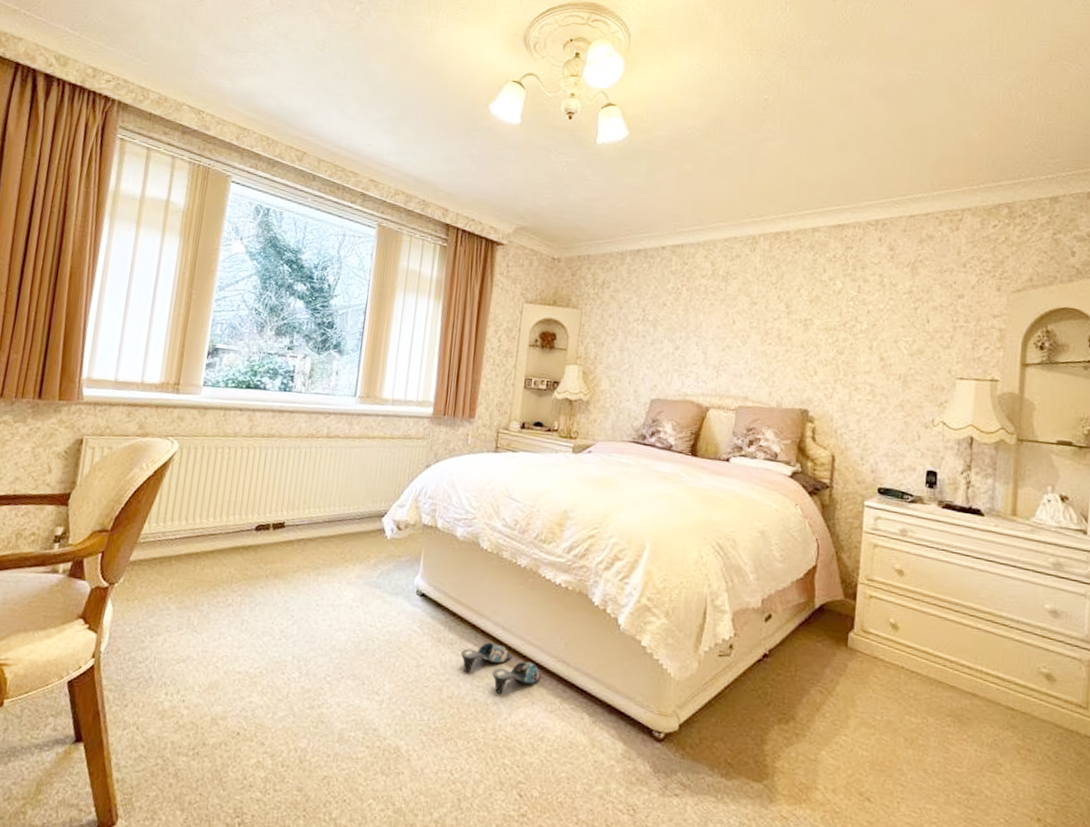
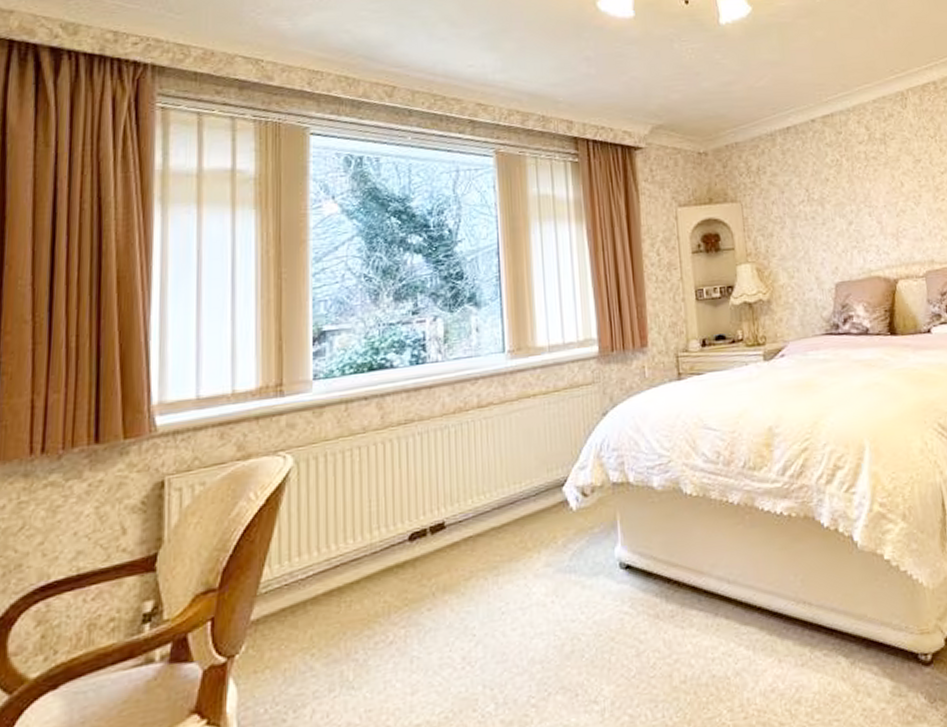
slippers: present [460,642,541,694] -> none [685,602,782,661]

